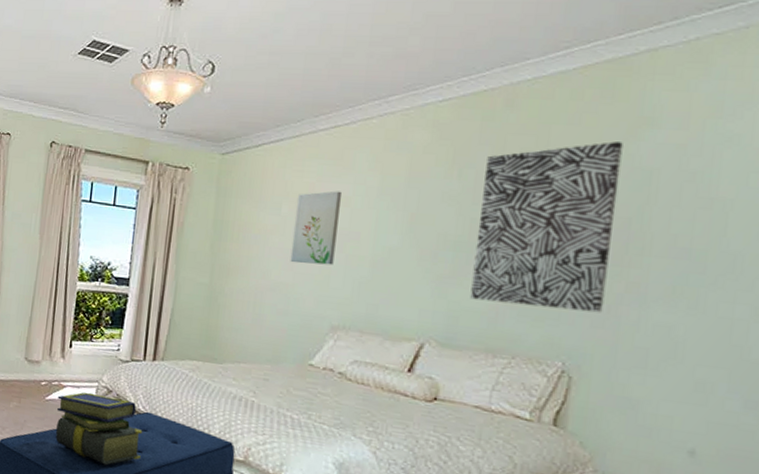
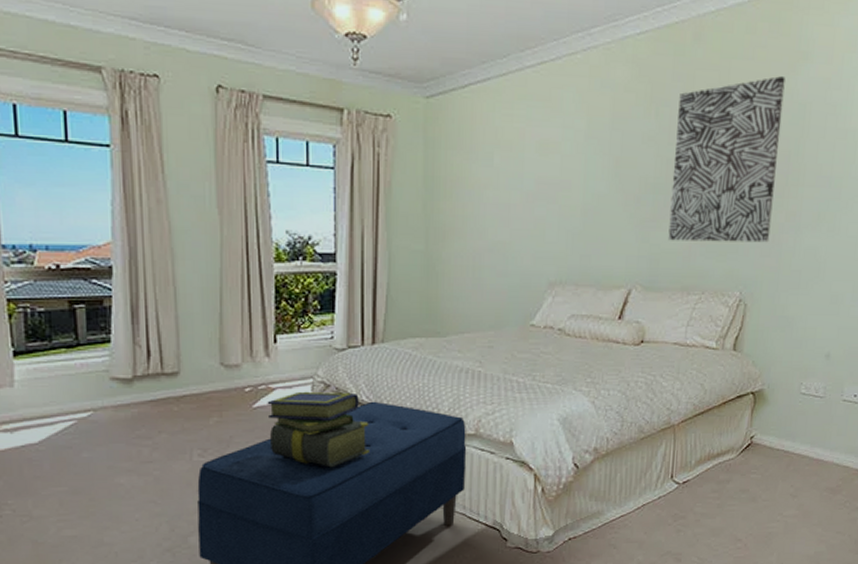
wall art: present [290,191,343,266] -> none [506,136,553,219]

